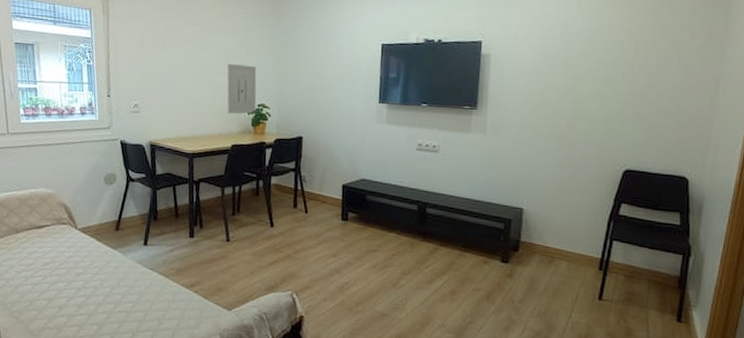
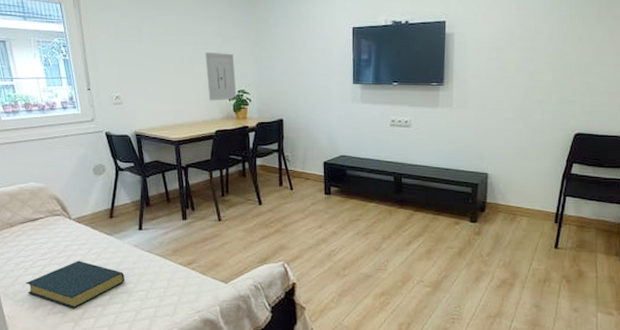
hardback book: none [24,273,125,326] -> present [26,261,125,309]

